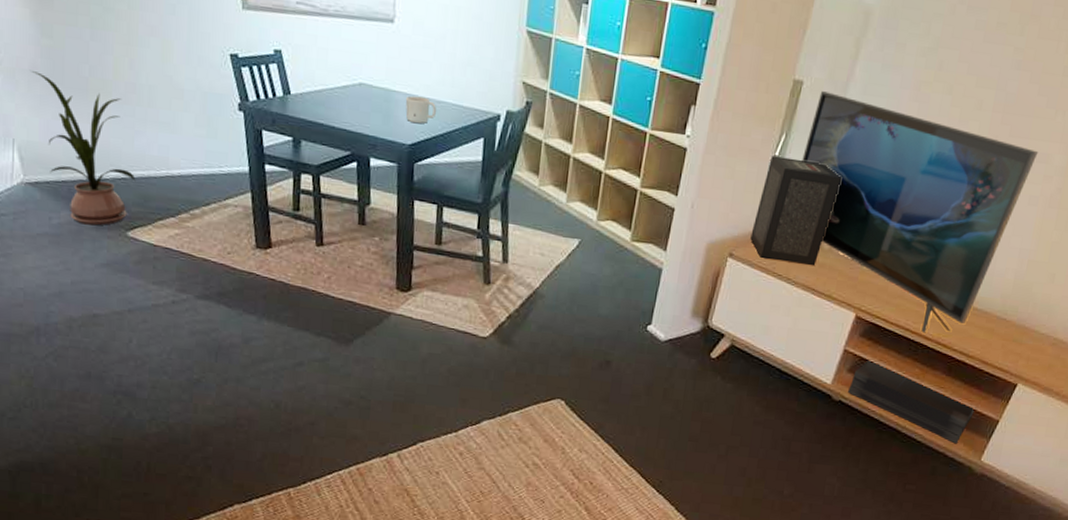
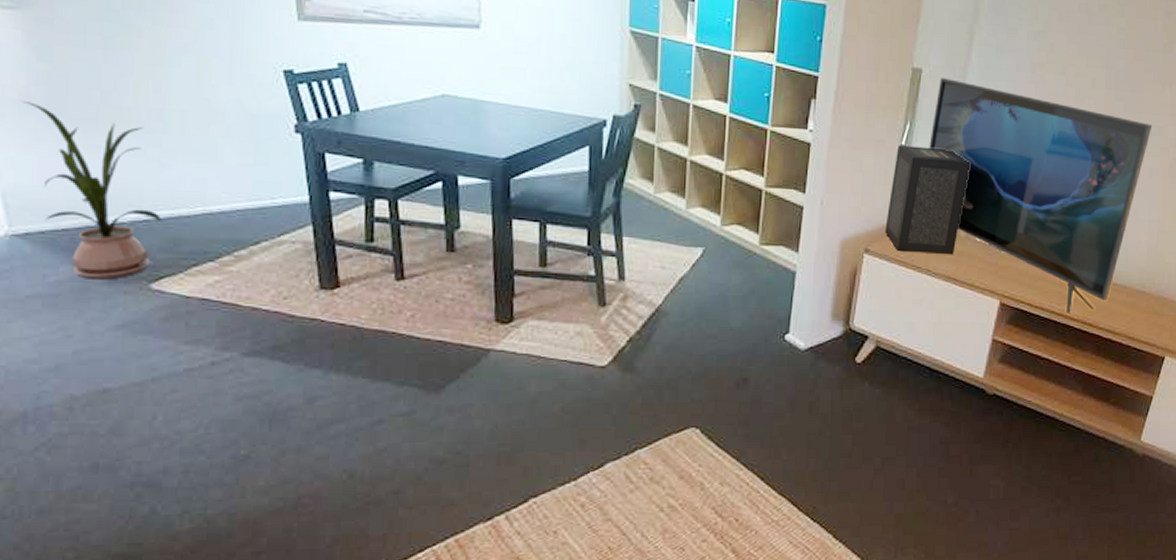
mug: present [405,95,437,124] -> none [496,105,534,135]
game console: present [848,360,976,444] -> none [1001,348,1129,426]

